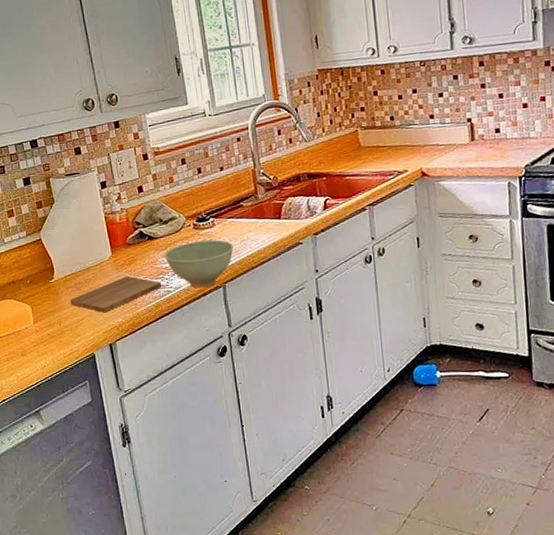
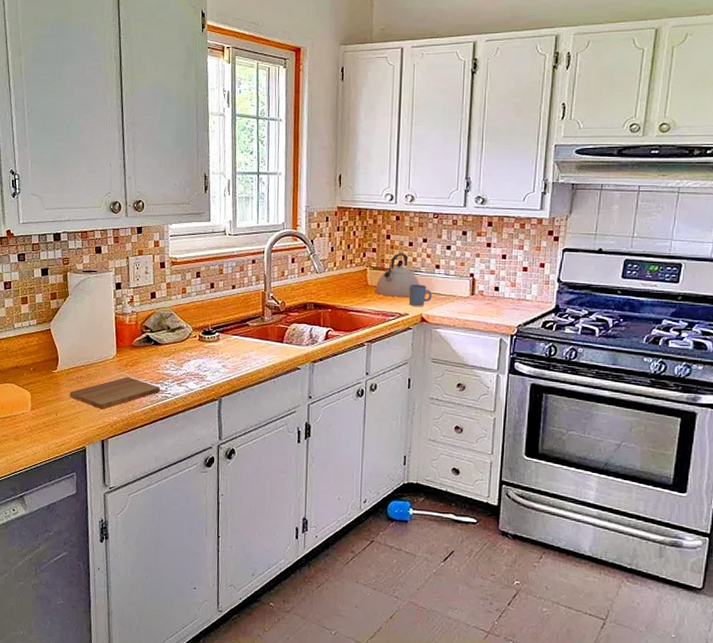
bowl: present [164,240,234,288] -> none [166,352,234,399]
kettle: none [369,107,415,156] -> present [375,252,419,297]
mug: none [404,137,430,162] -> present [408,284,432,307]

